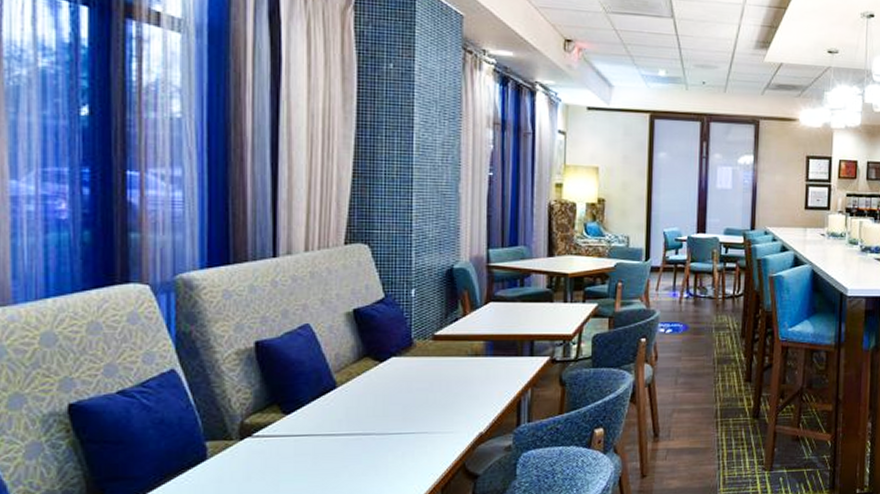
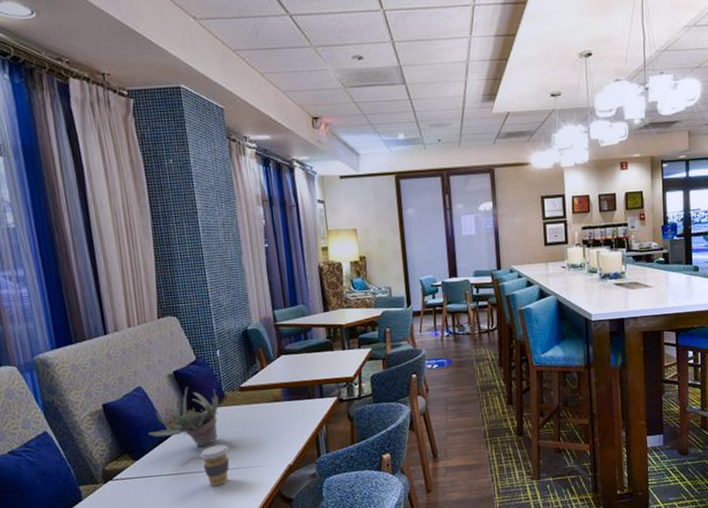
succulent plant: none [308,329,405,403] -> present [148,387,219,447]
coffee cup: none [371,402,409,454] -> present [200,444,230,487]

